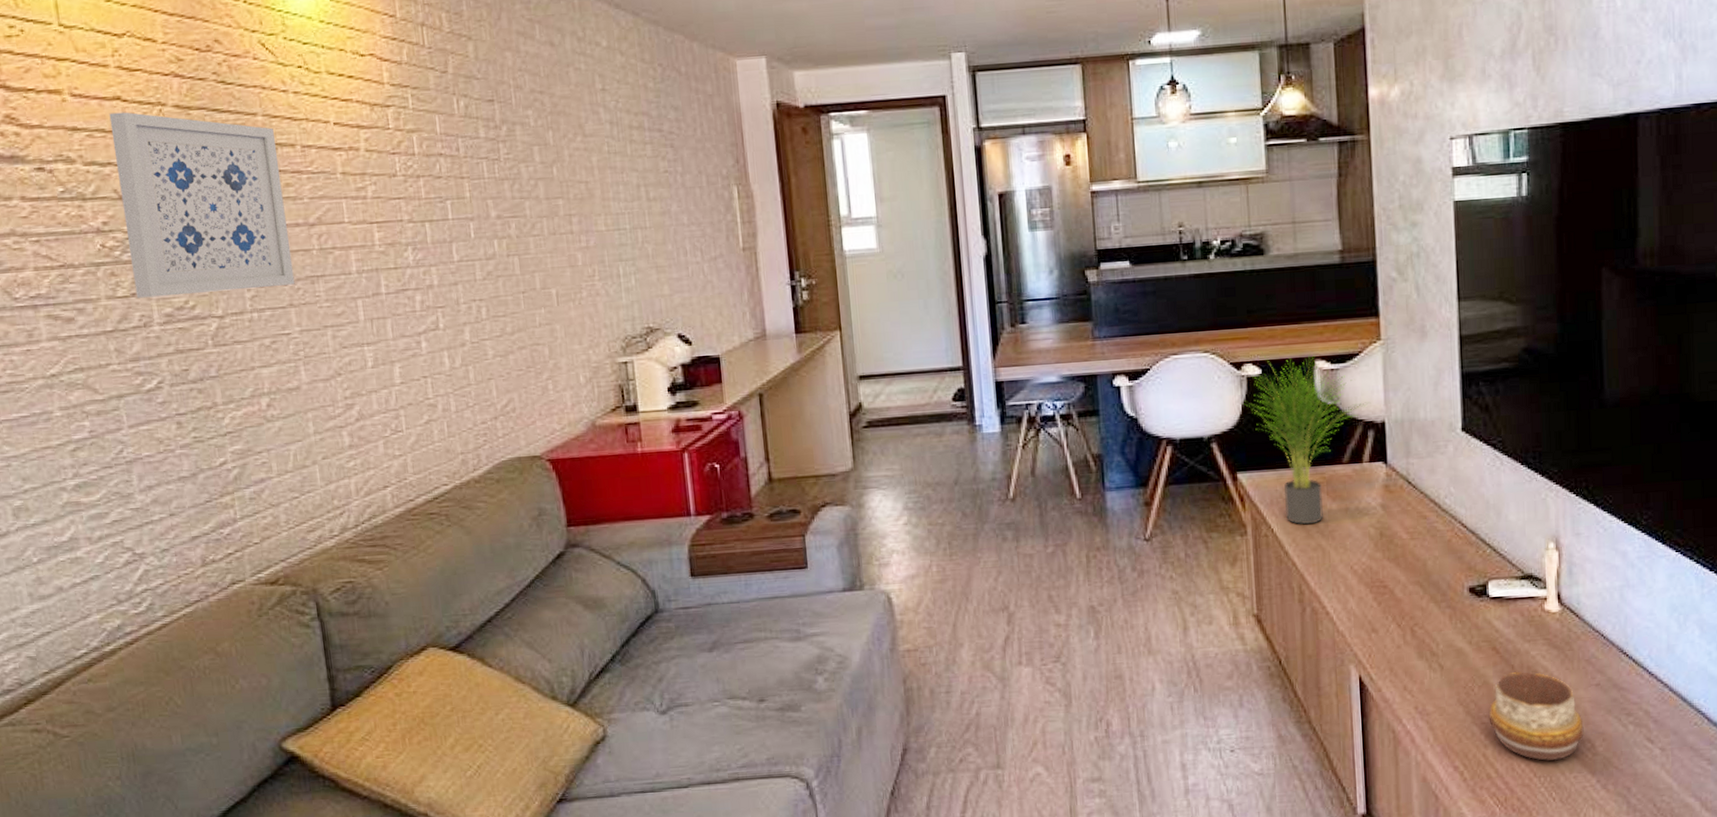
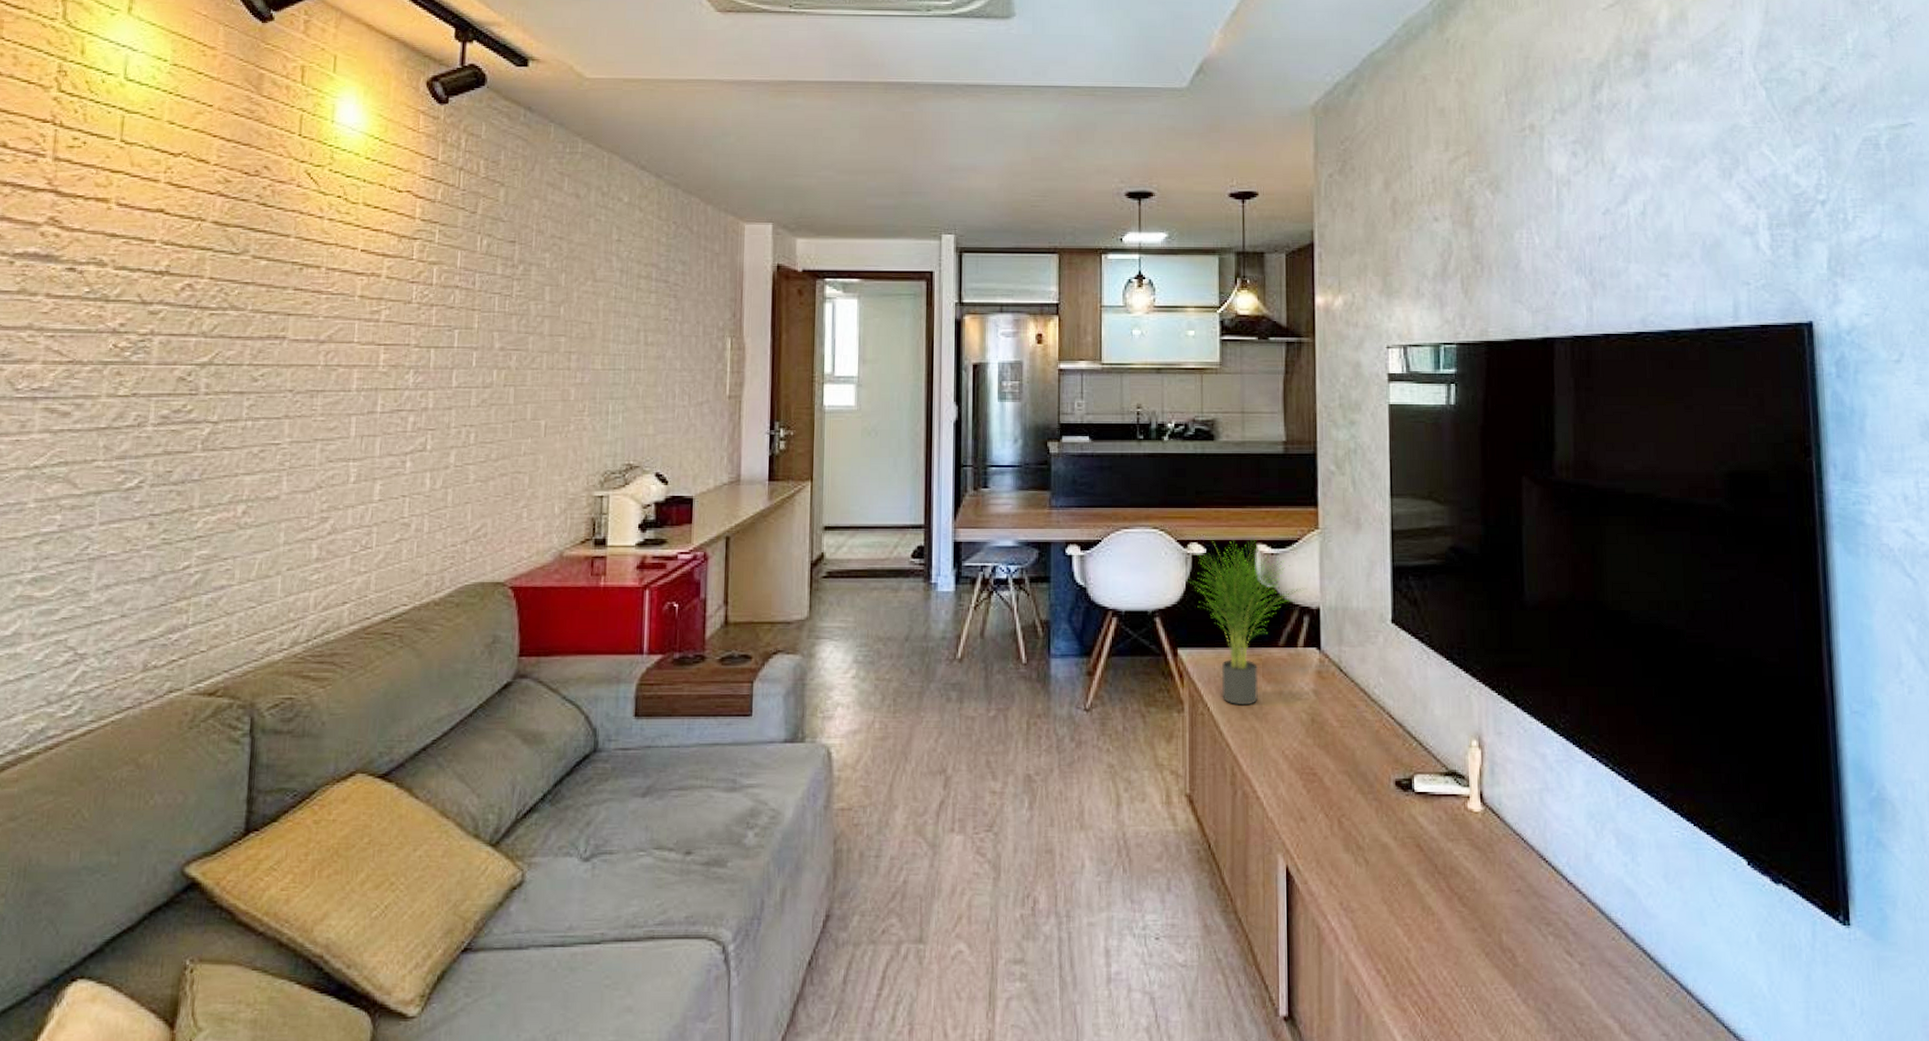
wall art: present [109,112,295,298] -> none [136,223,303,399]
decorative bowl: present [1488,671,1584,761] -> none [1412,871,1505,970]

